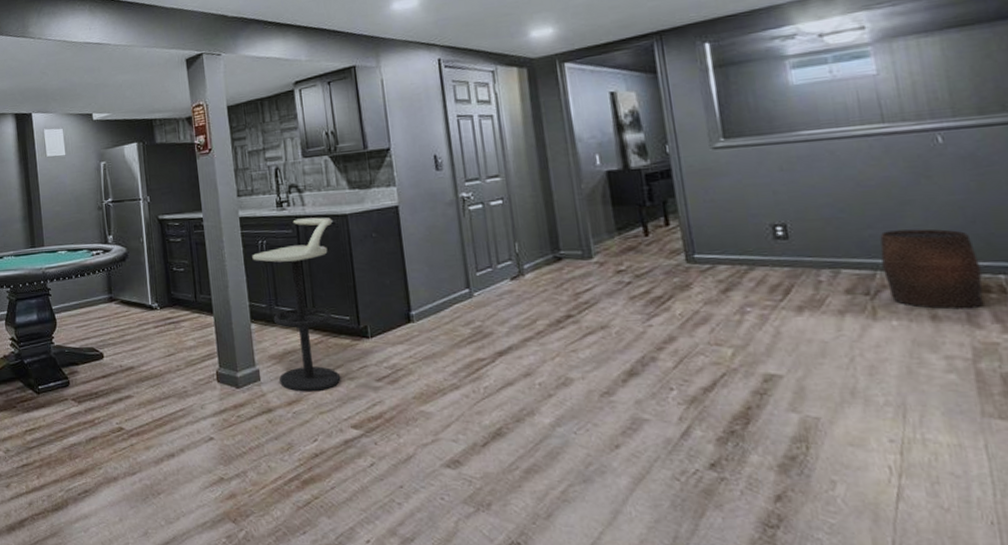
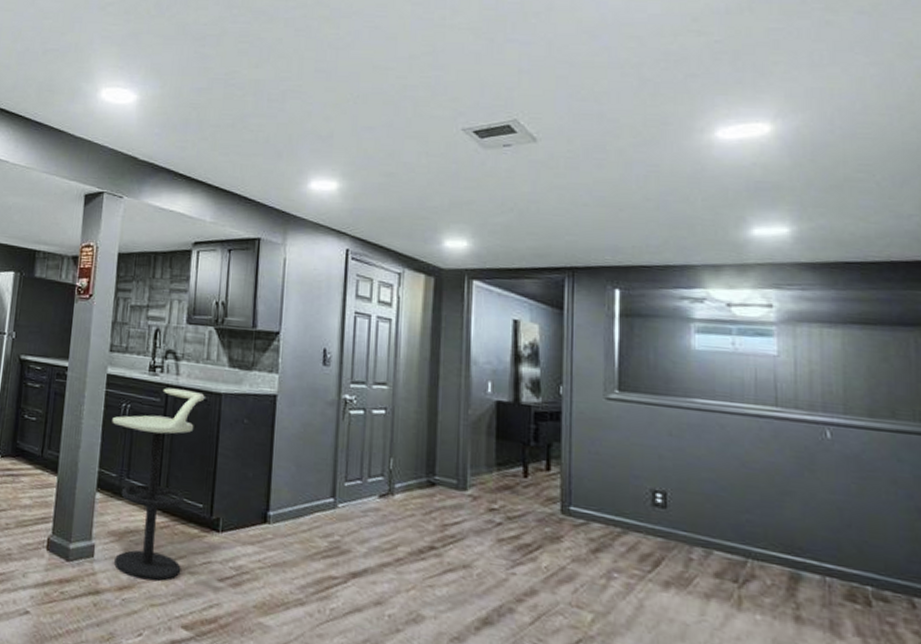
stool: present [880,229,984,310] -> none [753,518,850,617]

